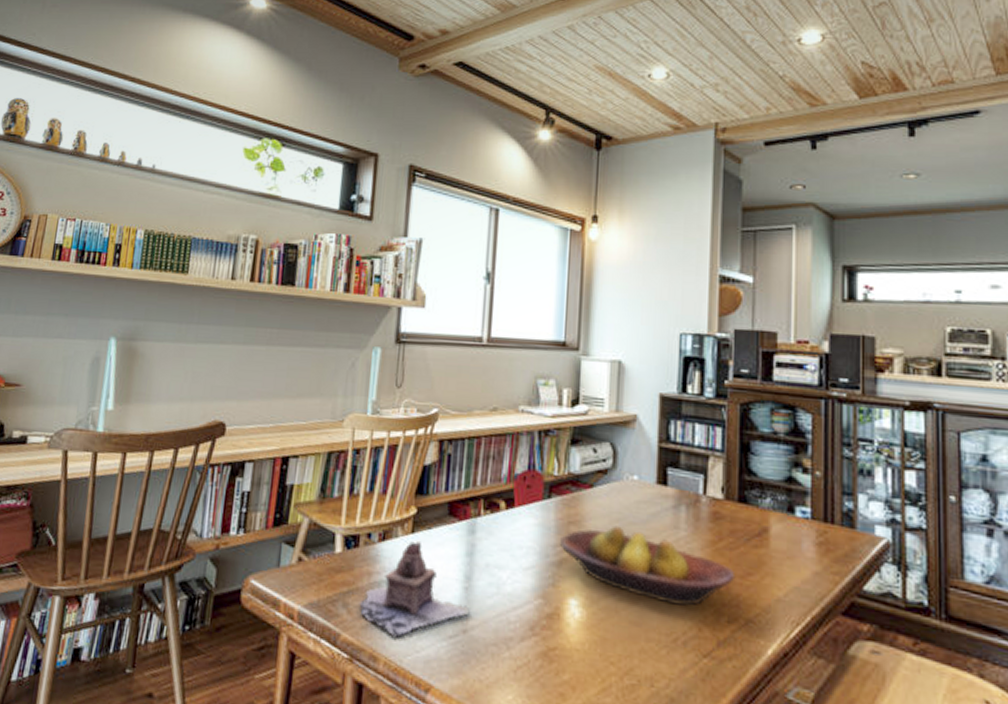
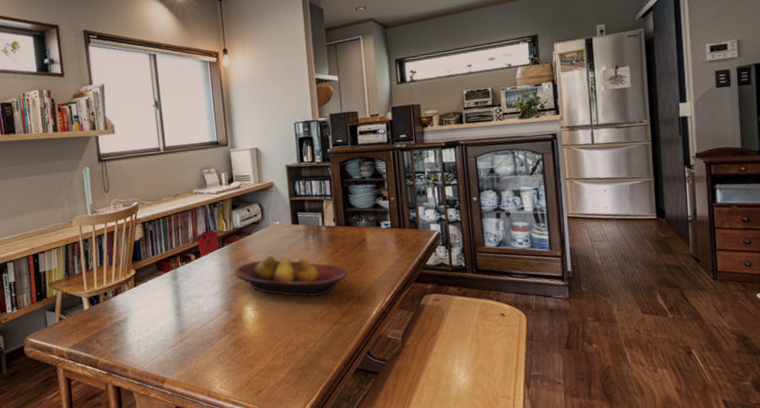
teapot: present [359,541,470,638] -> none [107,291,183,354]

